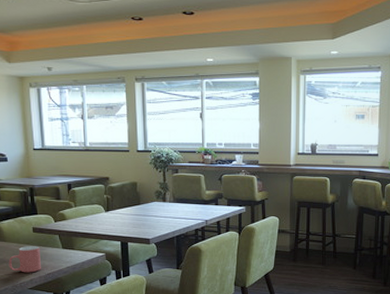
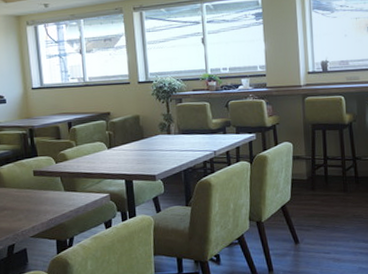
mug: present [8,246,41,273] -> none [9,190,43,220]

